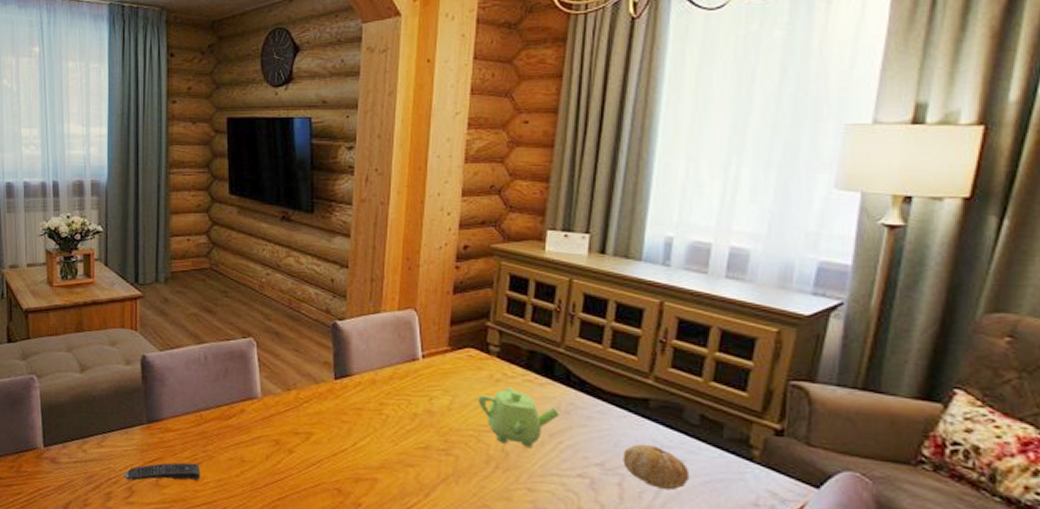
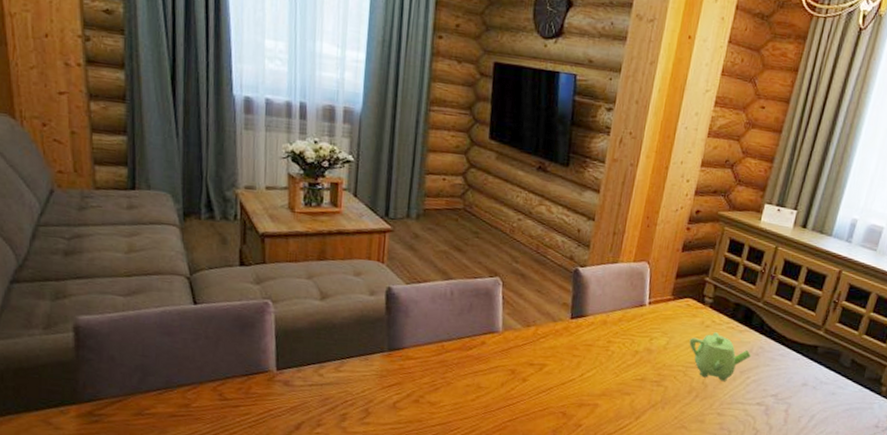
remote control: present [124,462,201,481] -> none [361,387,439,404]
fruit: present [623,444,690,491] -> none [791,380,837,416]

